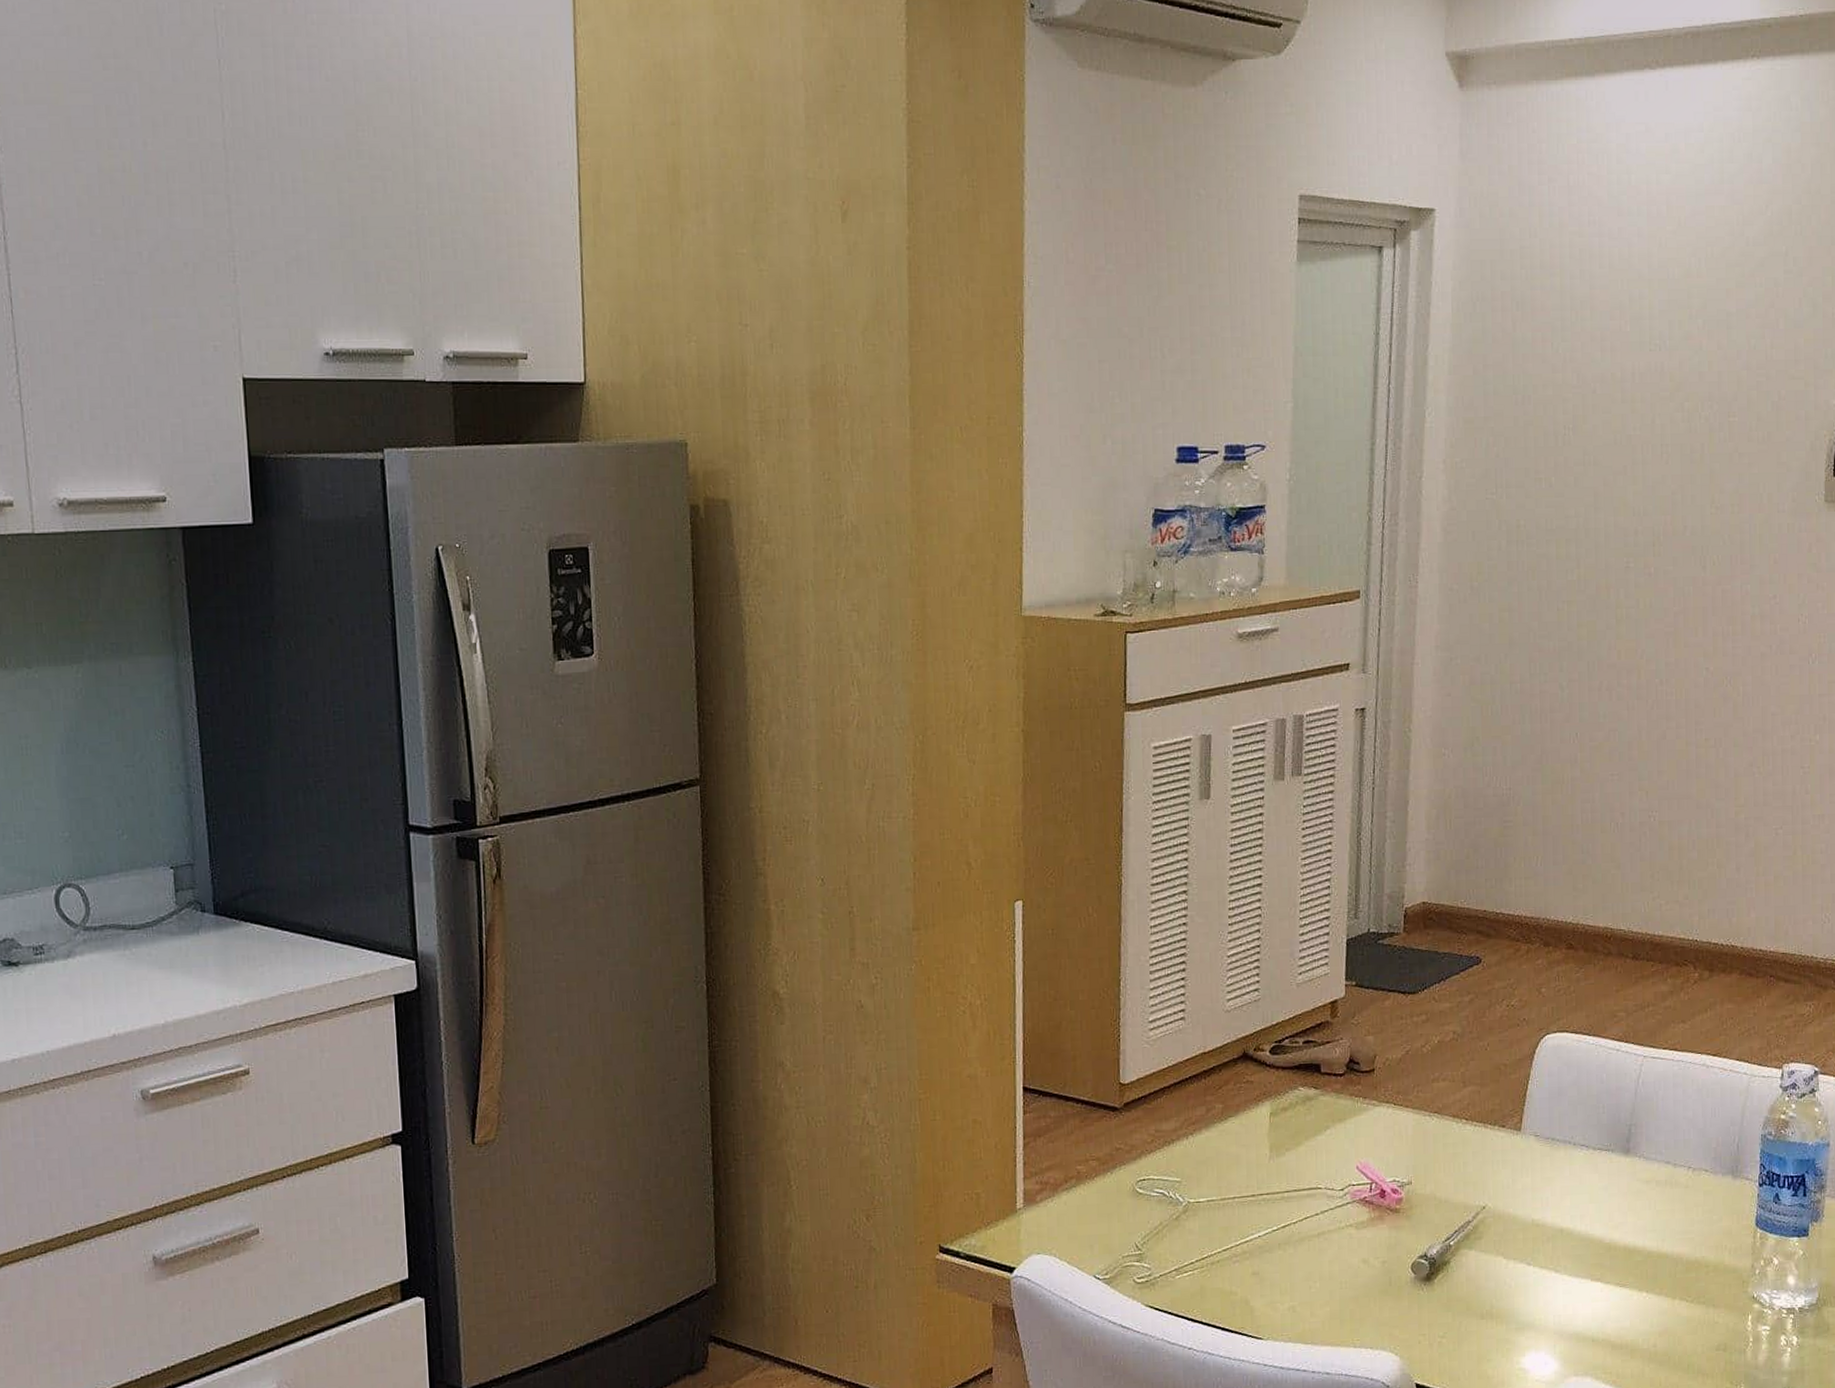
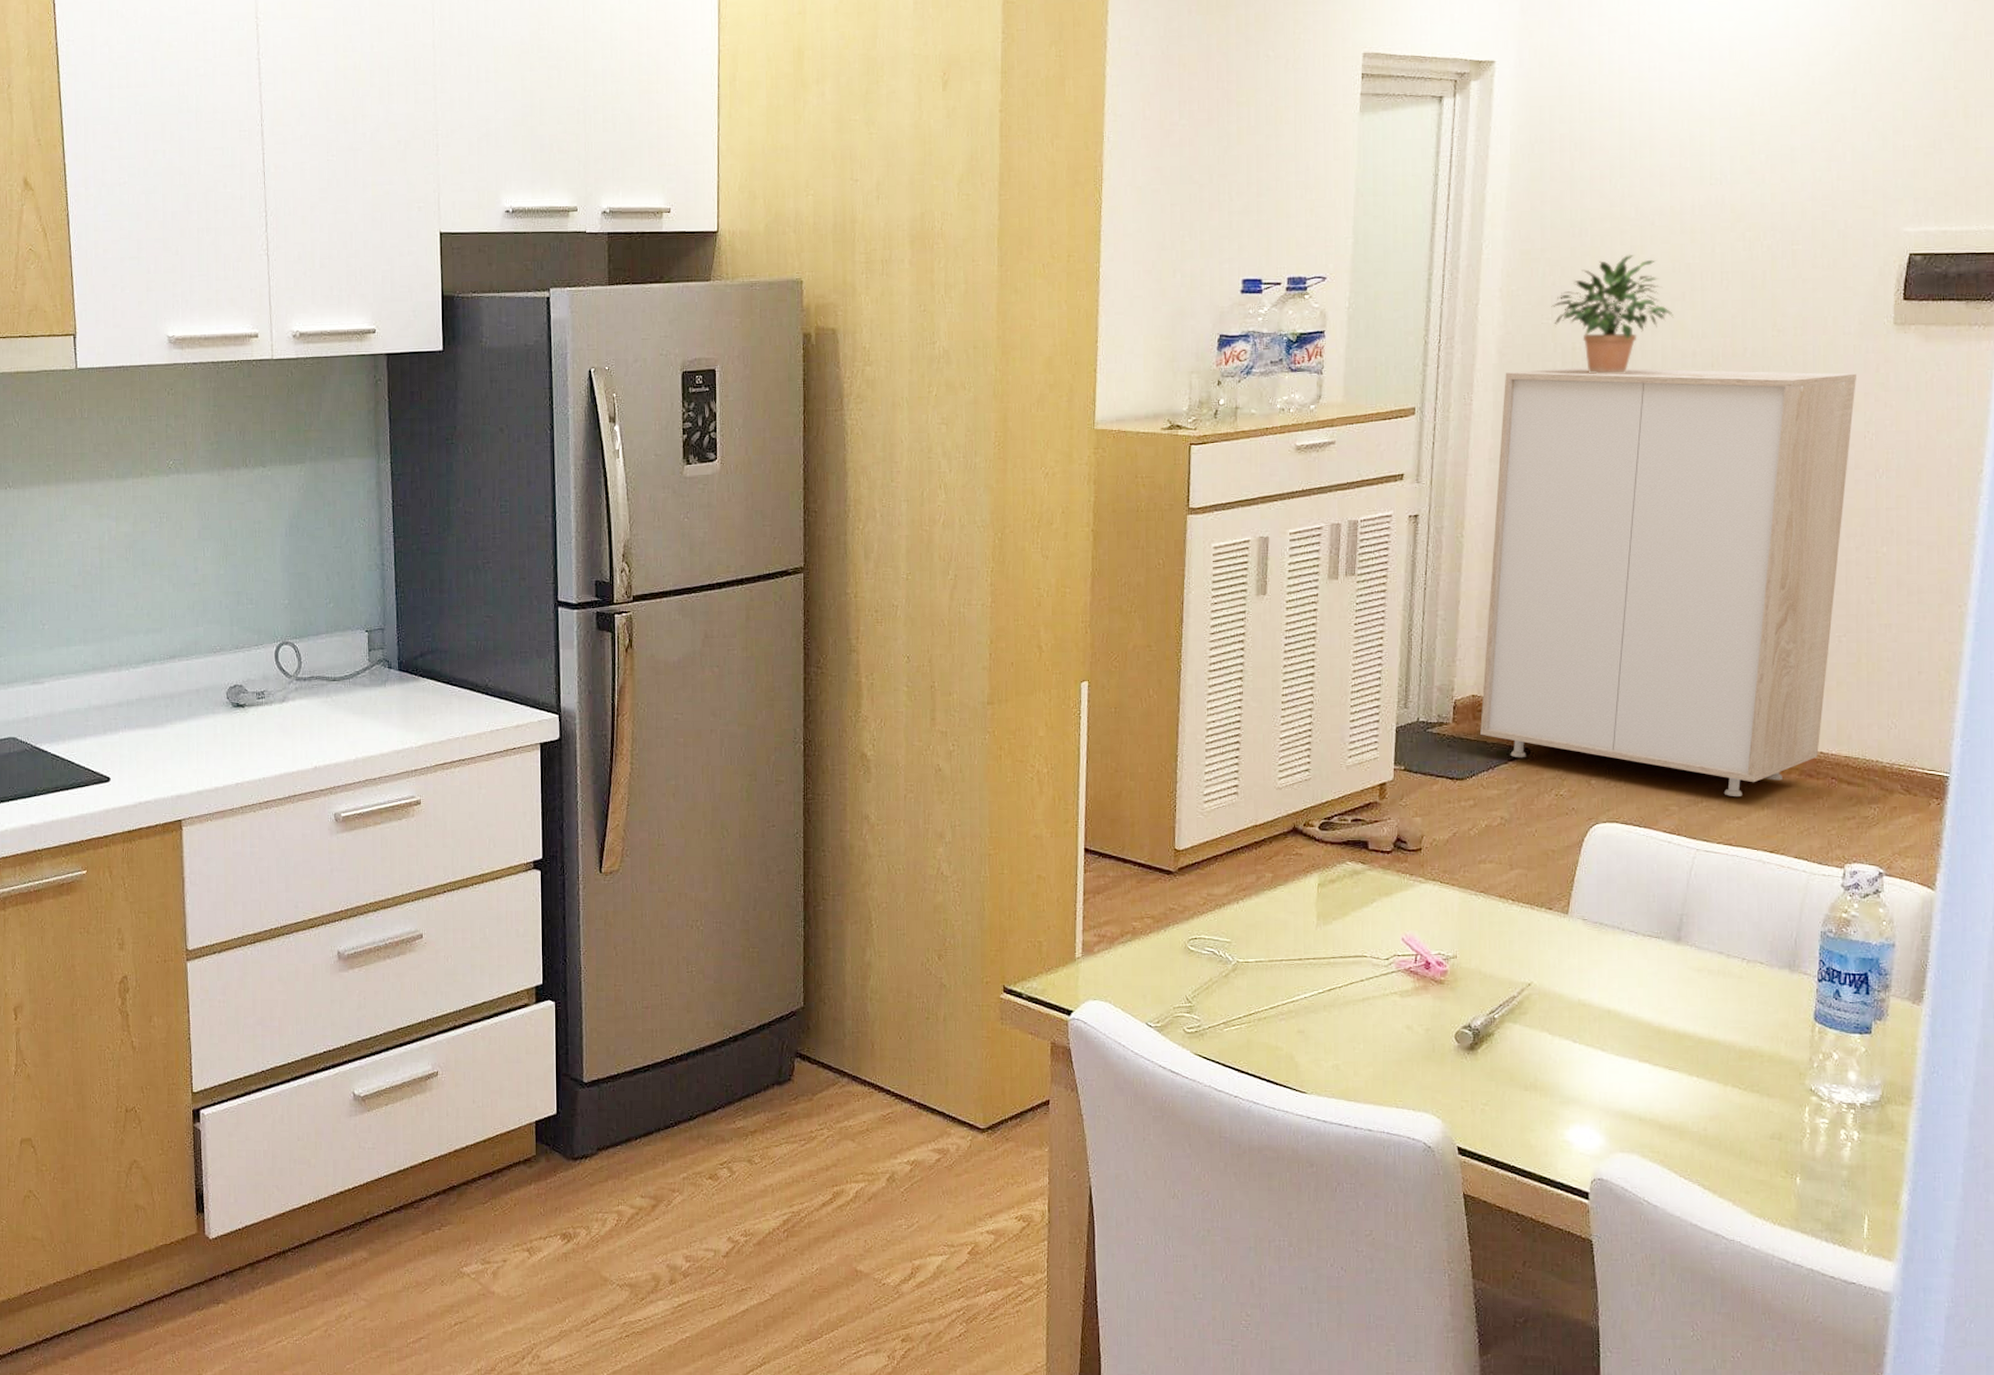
storage cabinet: none [1431,546,1790,999] -> present [1480,367,1856,796]
potted plant: none [1495,424,1617,554] -> present [1551,254,1675,375]

